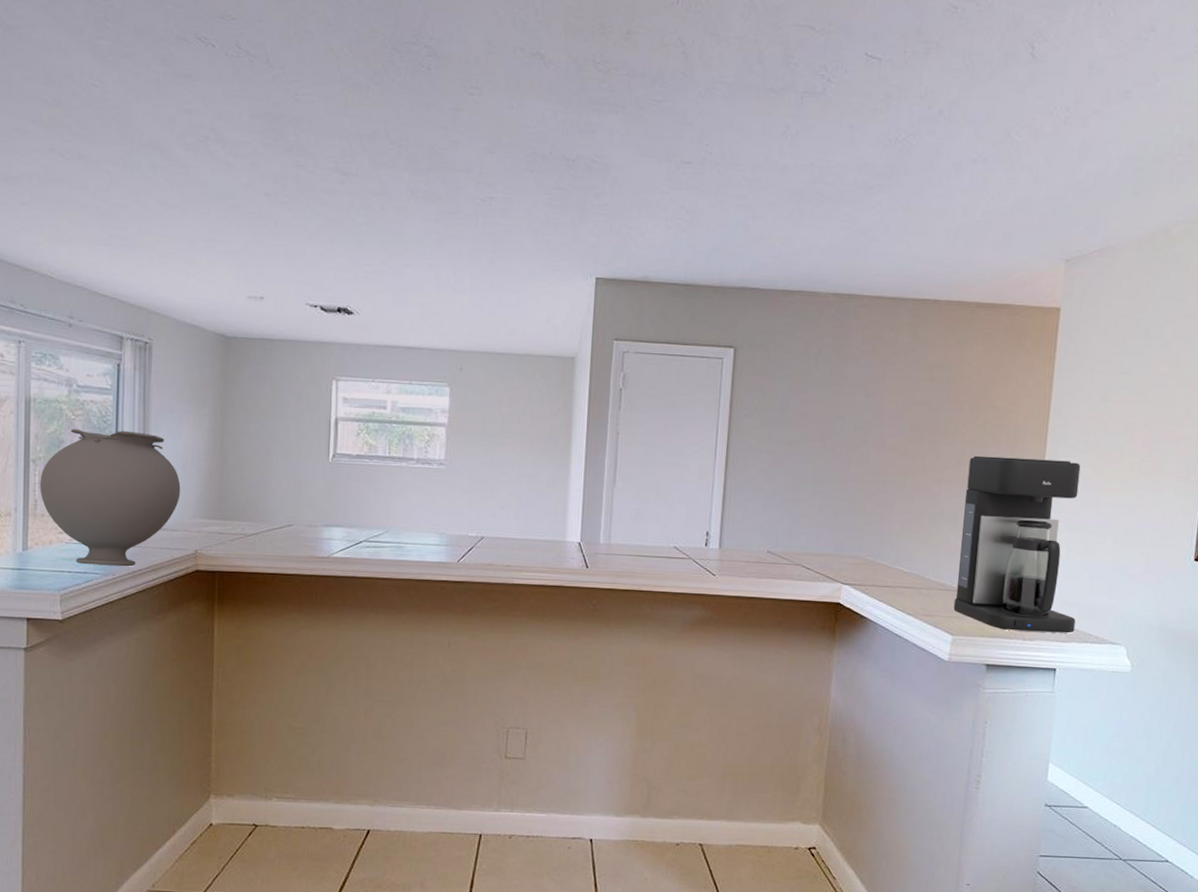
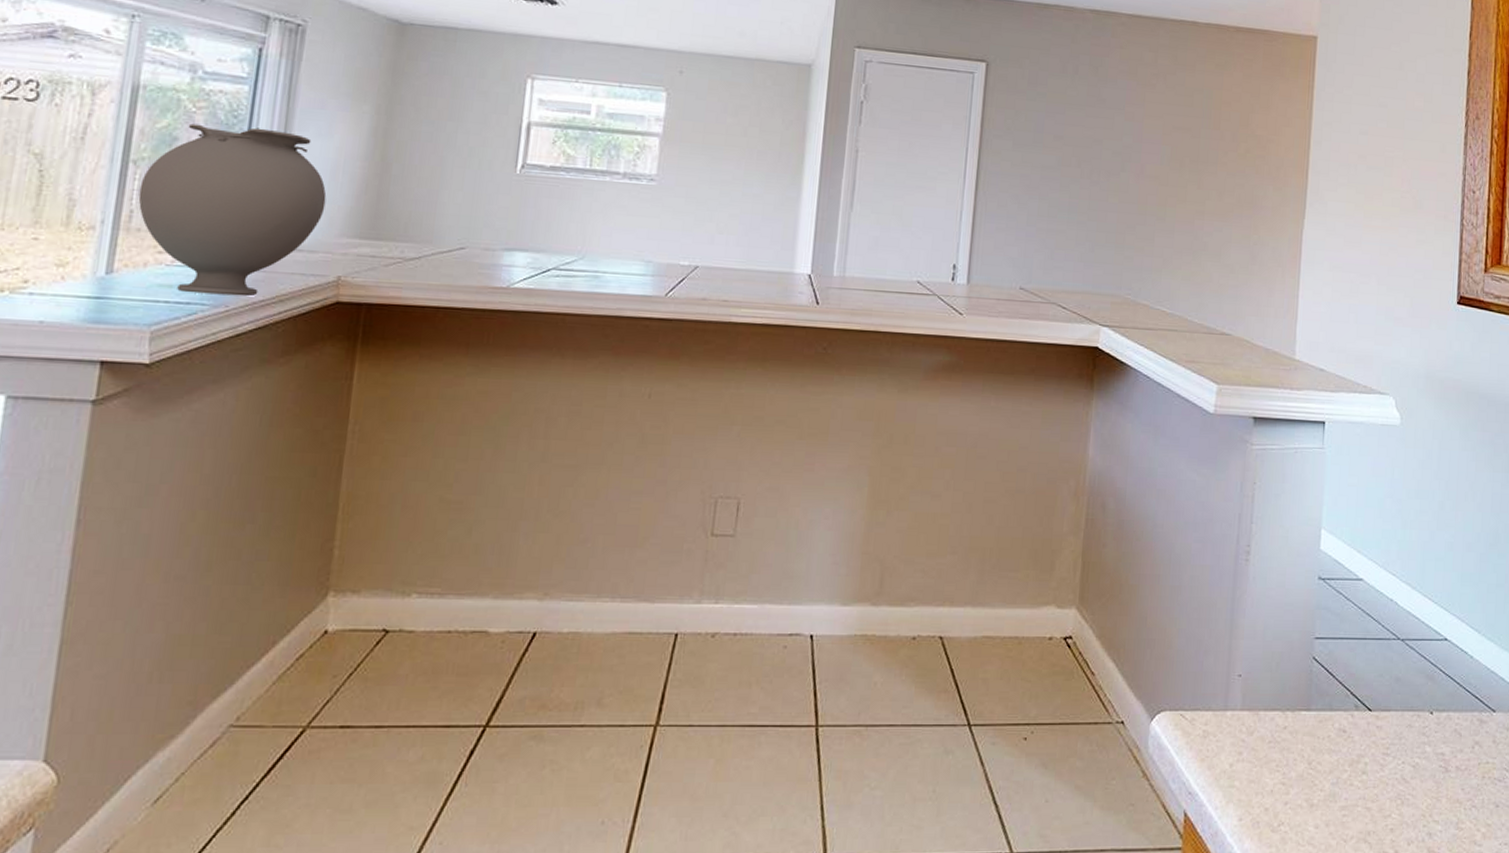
coffee maker: present [953,455,1081,633] -> none [1218,187,1343,382]

